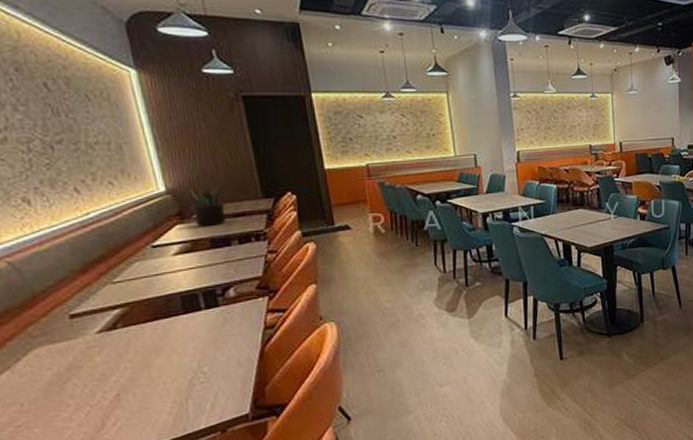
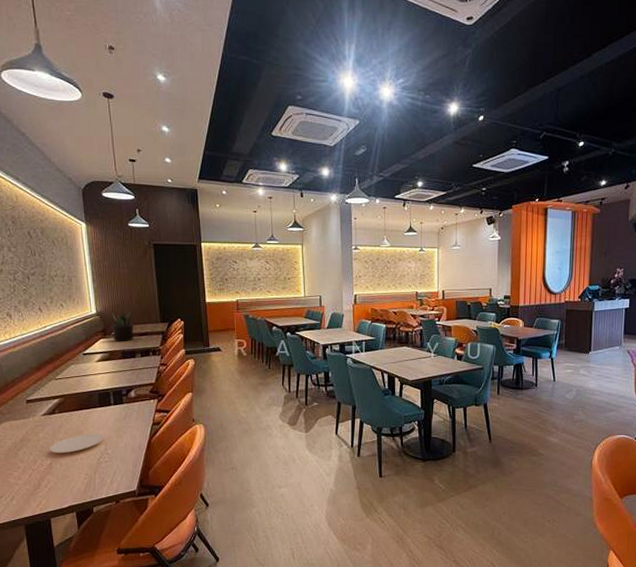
plate: none [113,348,195,381] -> present [49,433,104,454]

